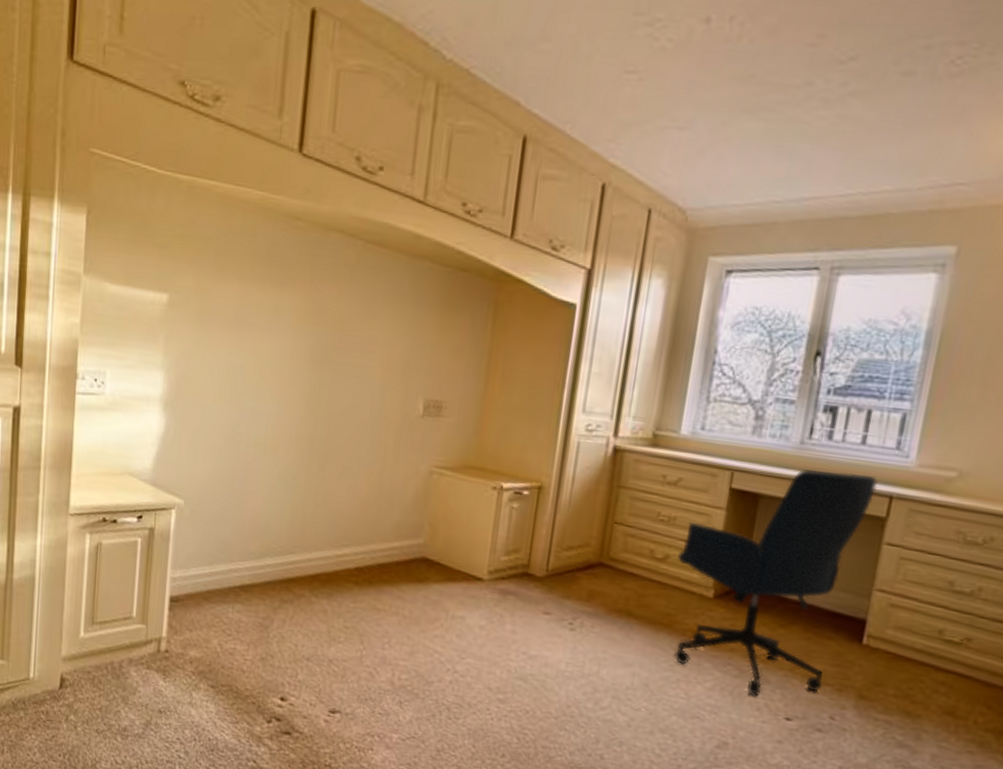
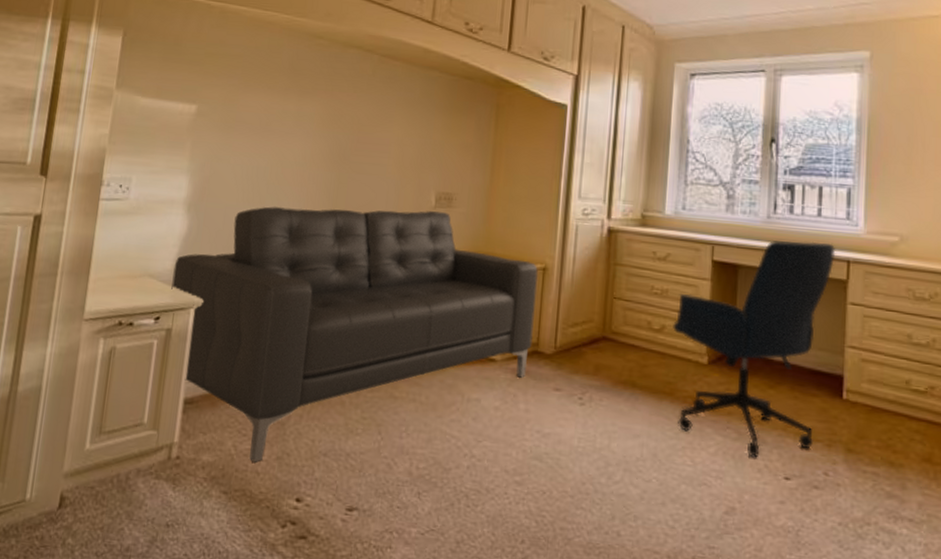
sofa: none [152,407,533,661] -> present [171,206,538,463]

